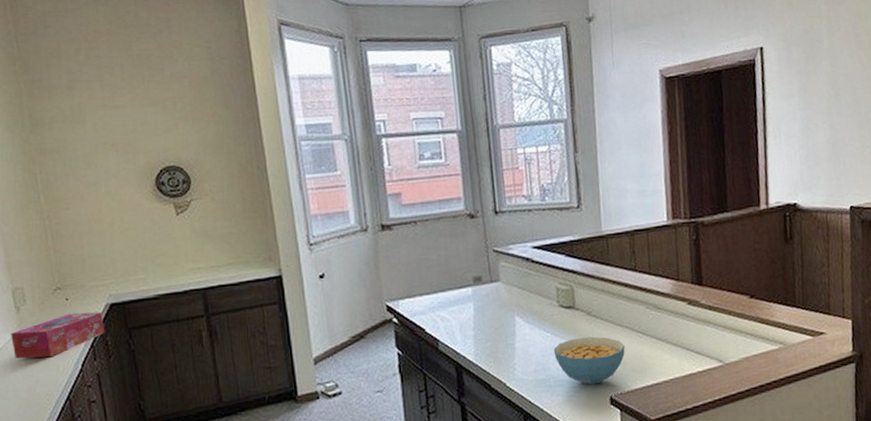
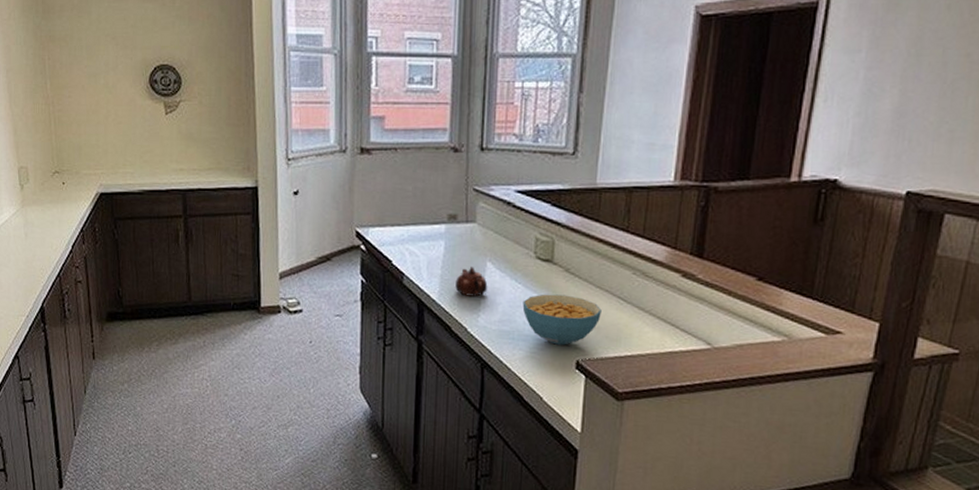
tissue box: present [11,311,106,359] -> none [15,197,94,235]
teapot: none [488,322,520,353] -> present [455,266,488,297]

